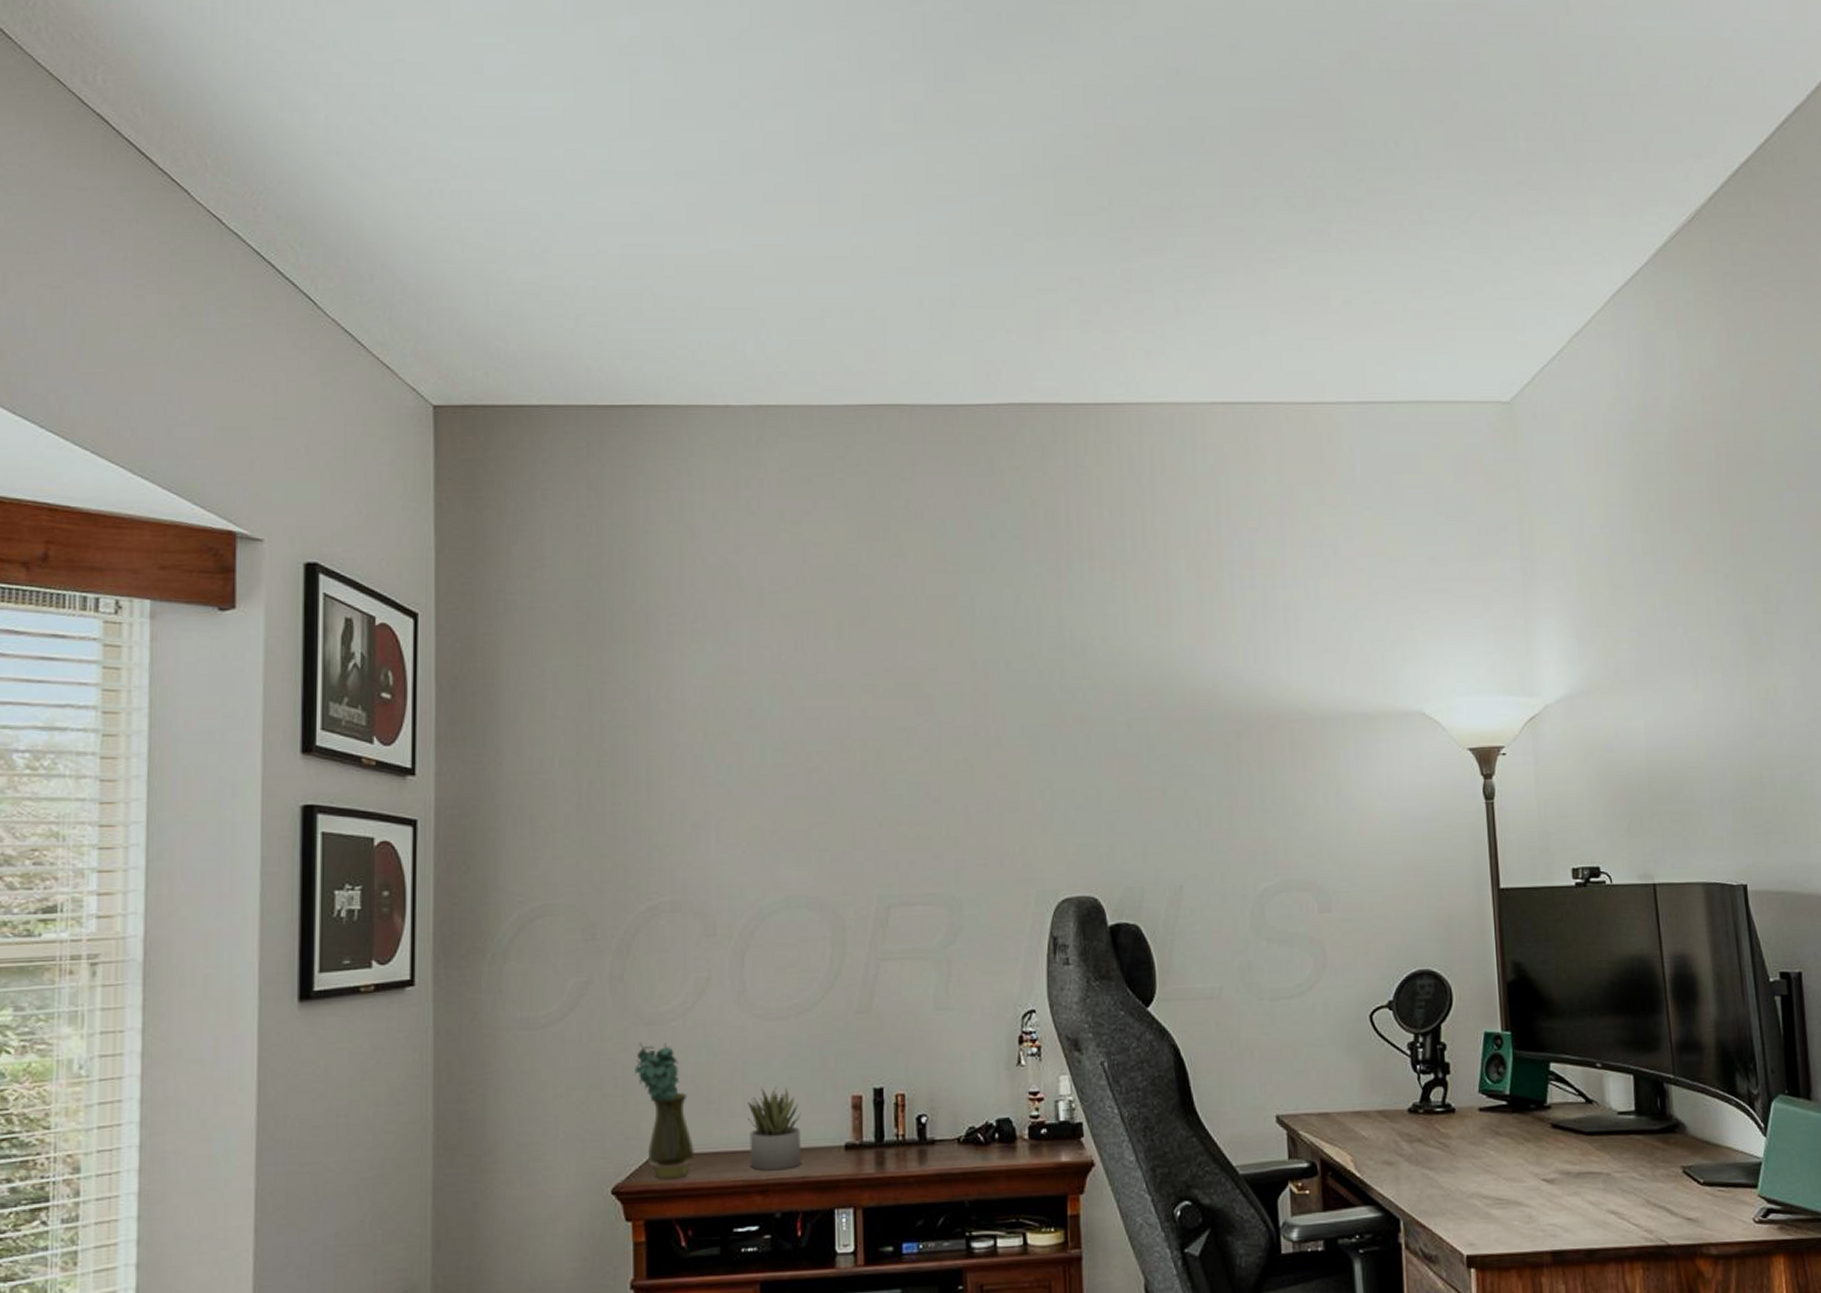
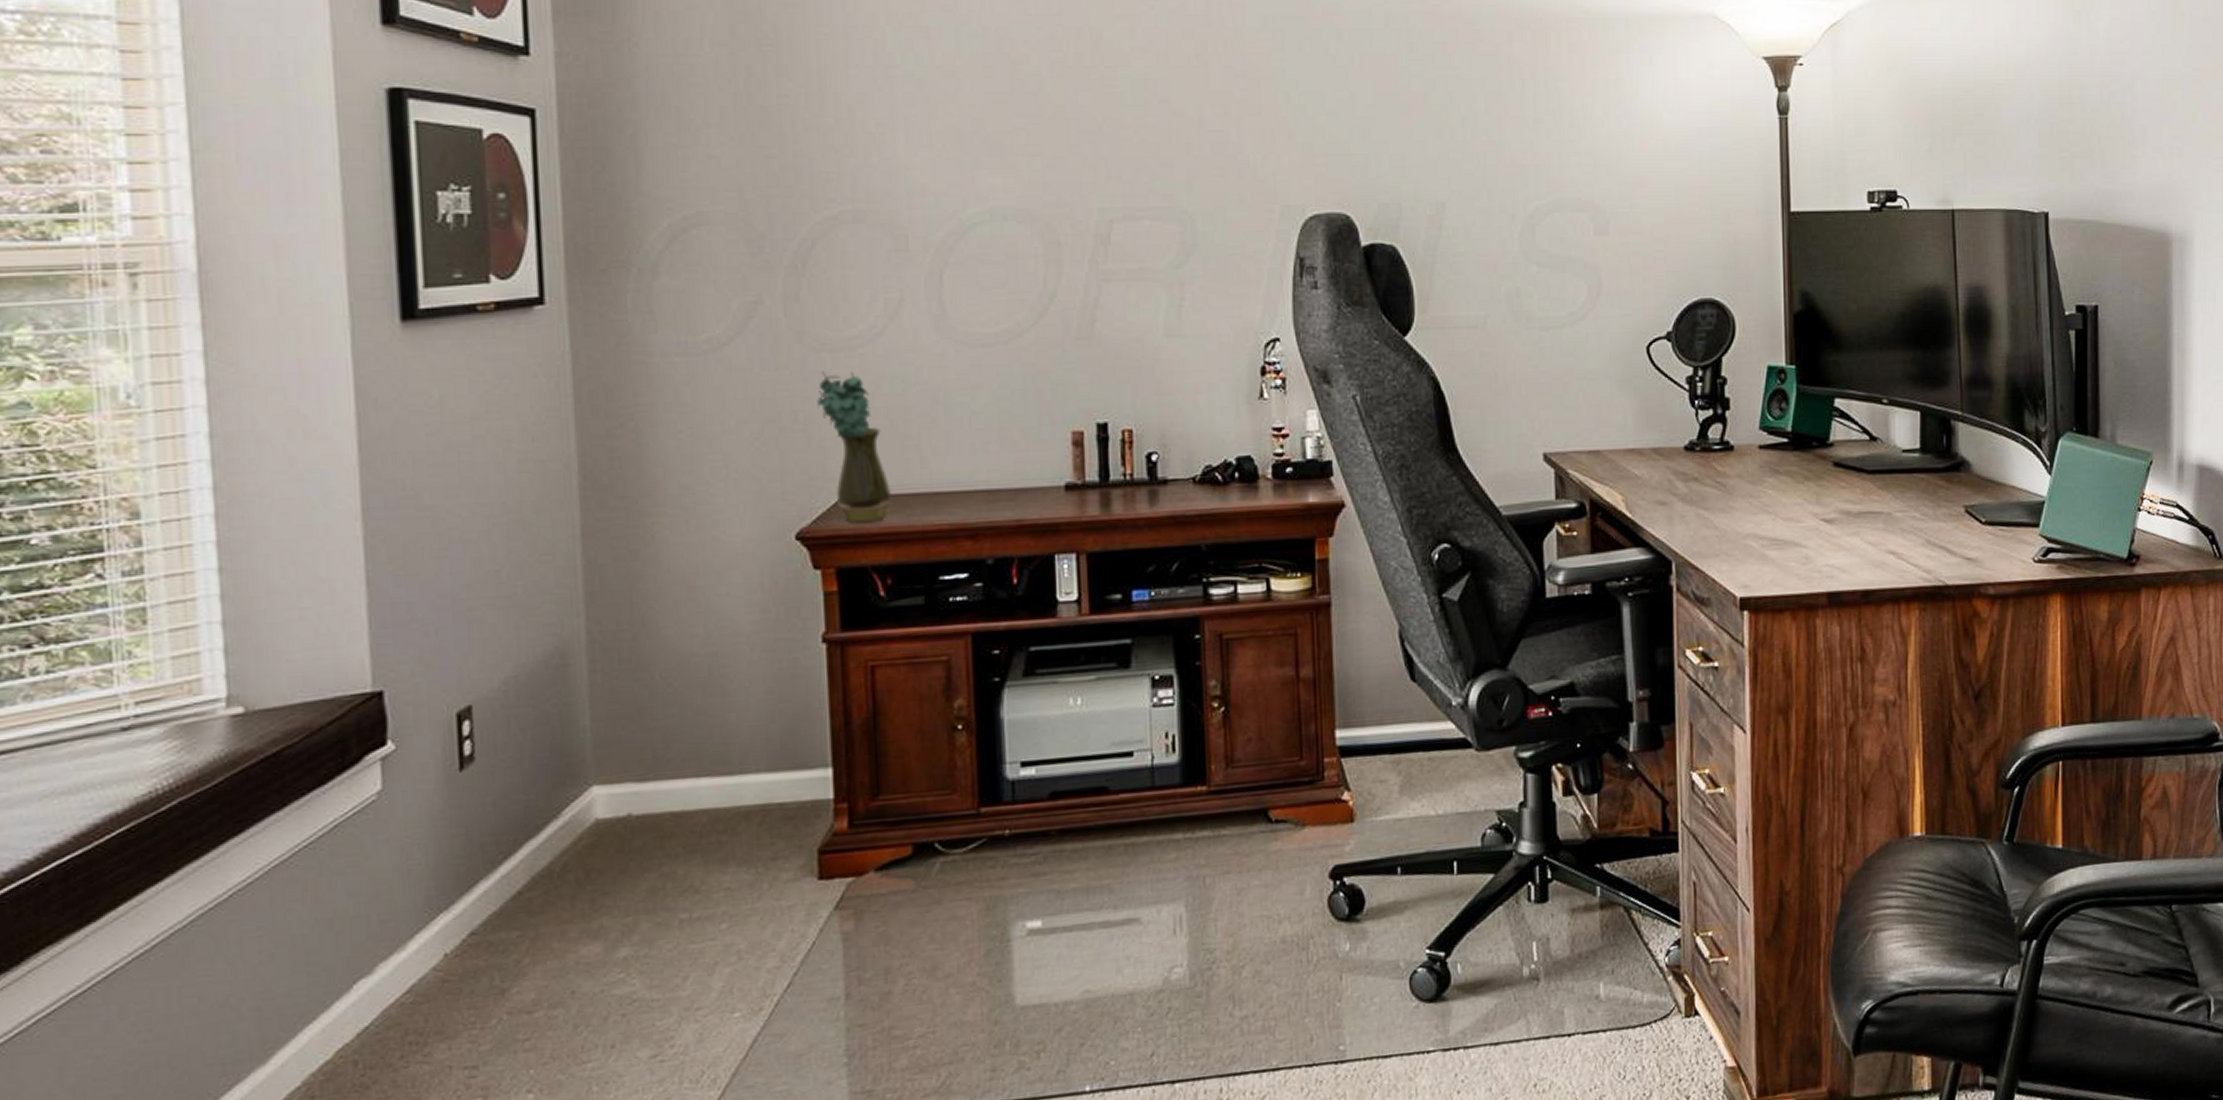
succulent plant: present [746,1086,802,1171] -> none [951,420,1015,514]

